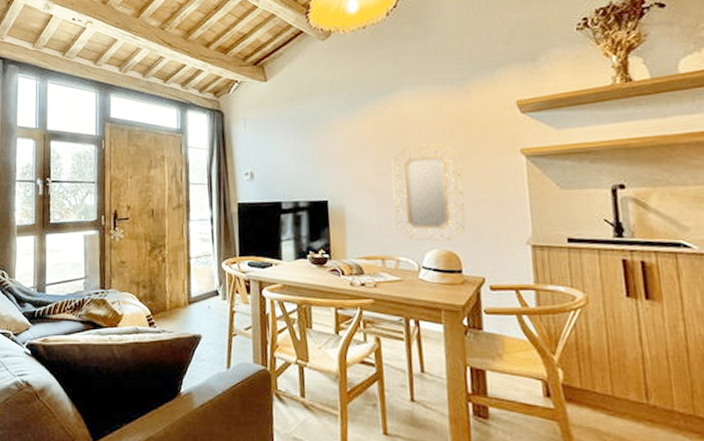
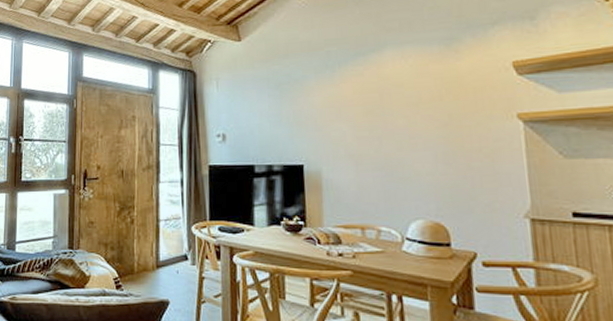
home mirror: present [392,143,466,241] -> none [373,107,455,211]

